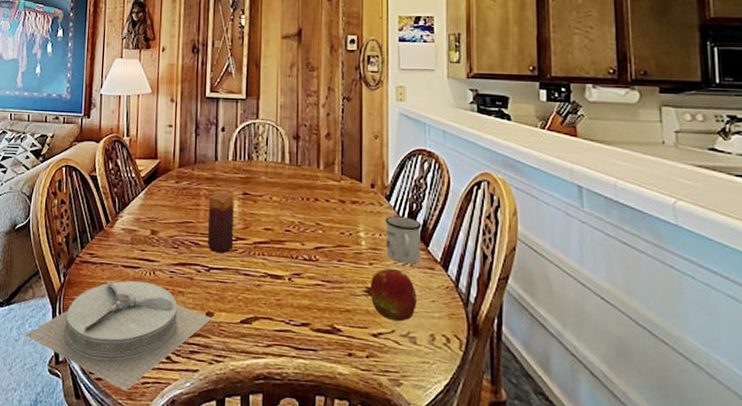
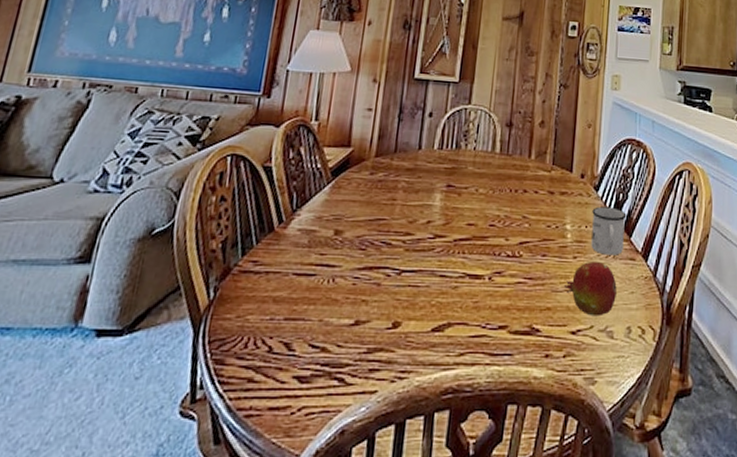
plate: present [24,280,212,391] -> none [150,290,399,427]
candle: present [208,193,234,254] -> none [401,185,436,254]

